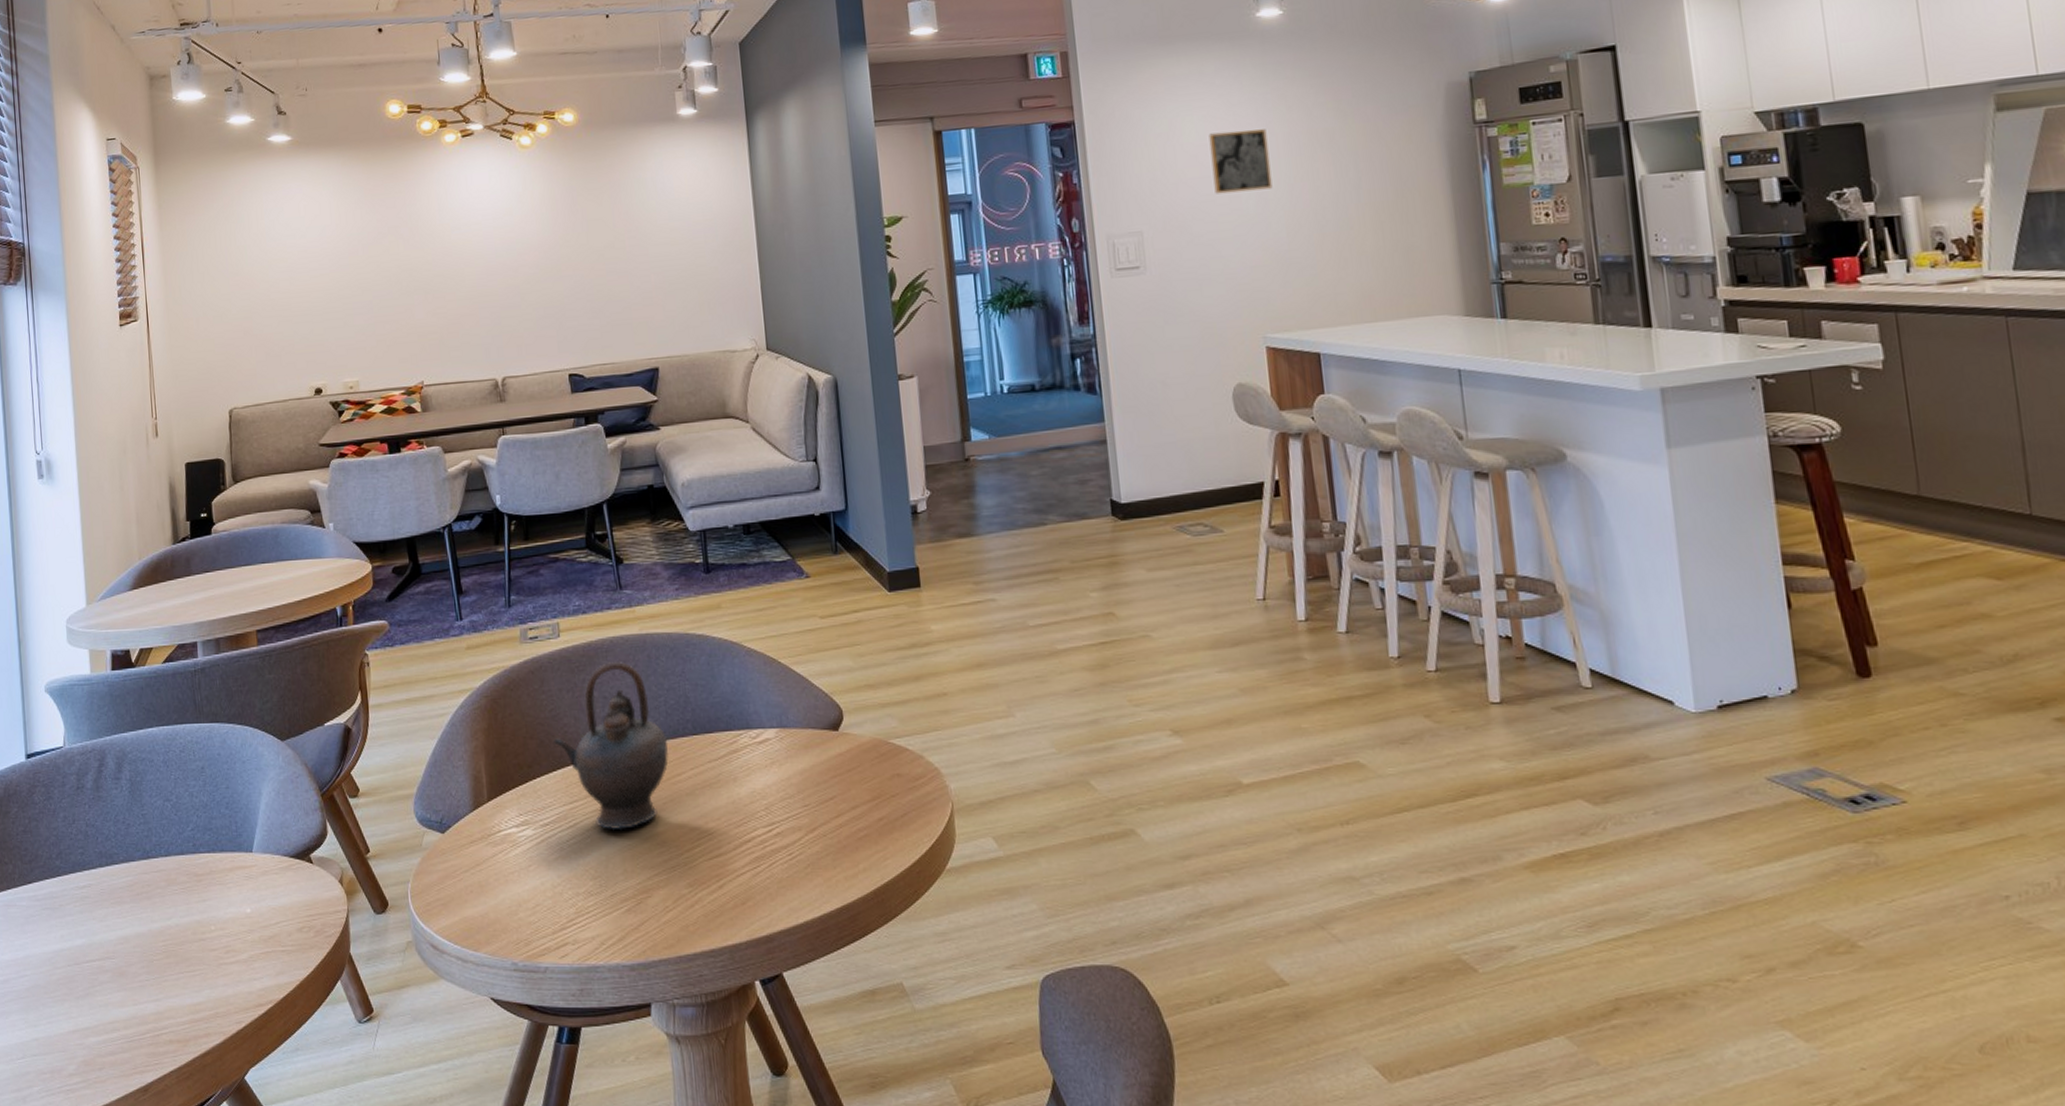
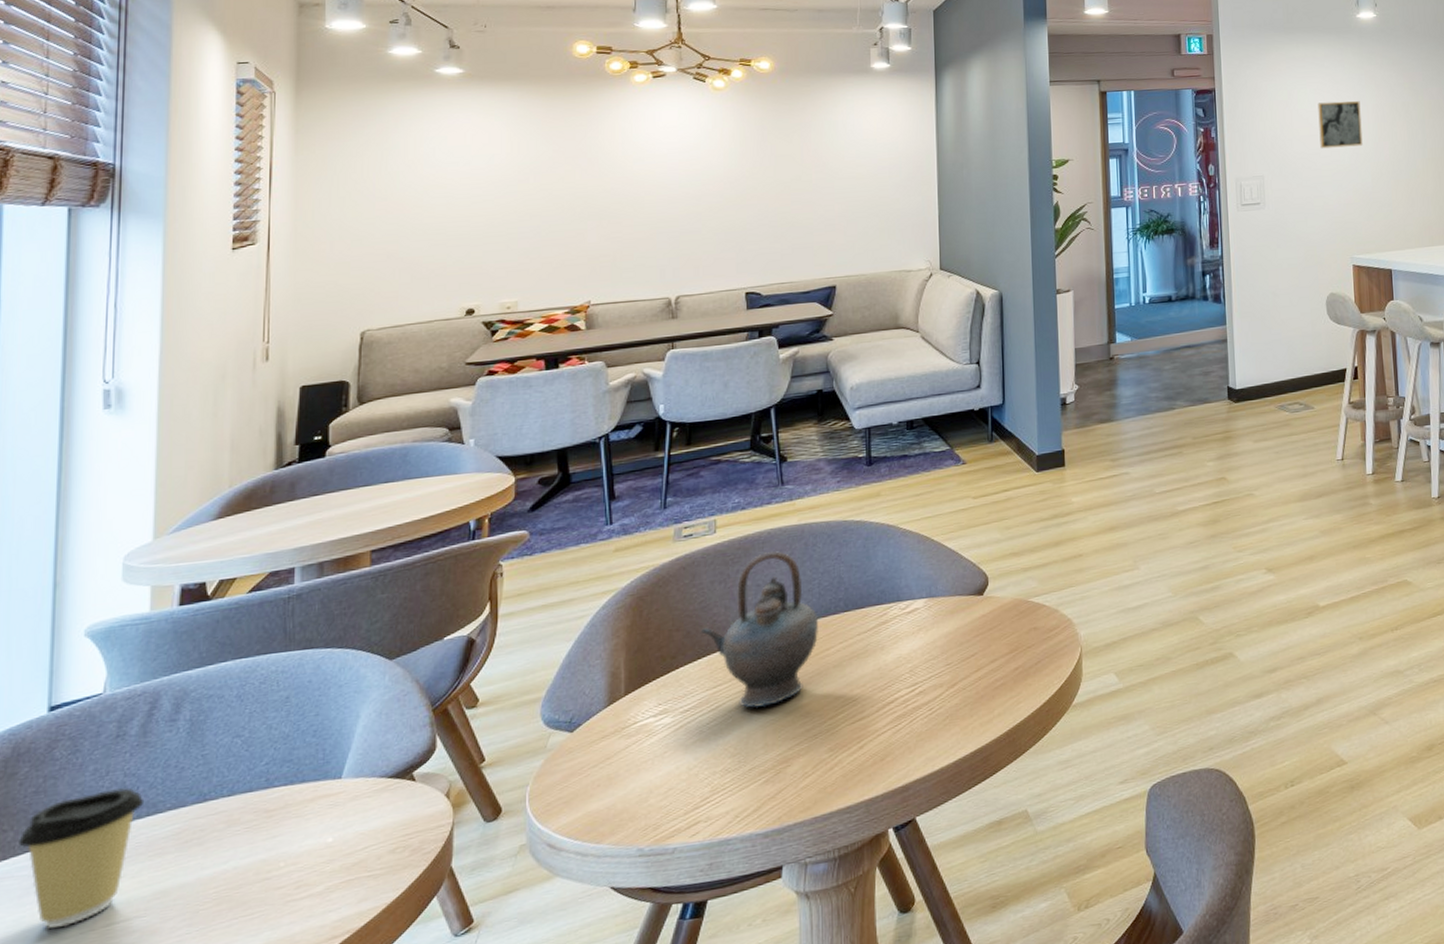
coffee cup: none [17,836,104,957] -> present [19,787,145,929]

